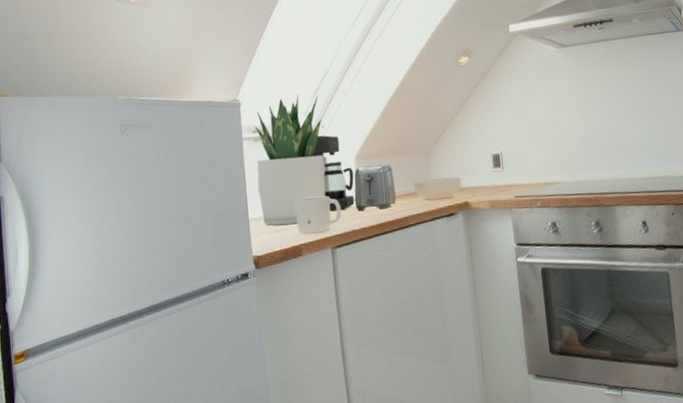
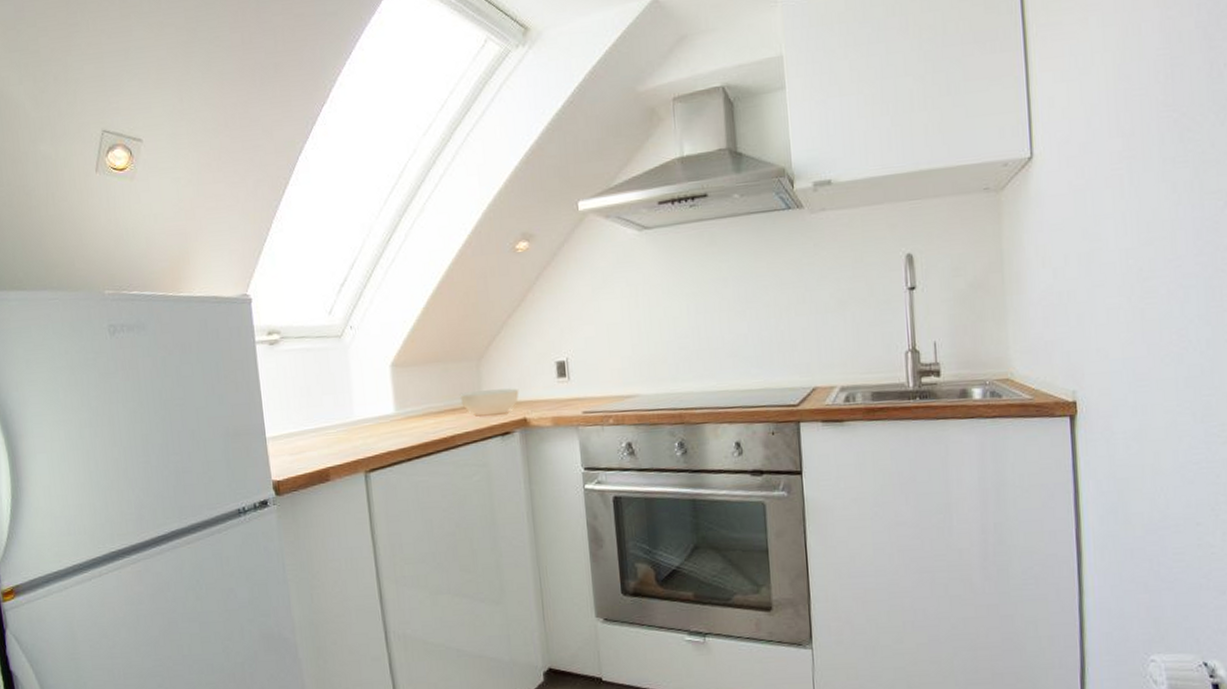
planter: present [254,95,326,226] -> none [269,288,357,446]
mug: present [295,196,342,235] -> none [320,410,376,456]
coffee maker: present [312,135,355,212] -> none [339,338,391,429]
toaster: present [354,164,397,212] -> none [390,373,442,429]

